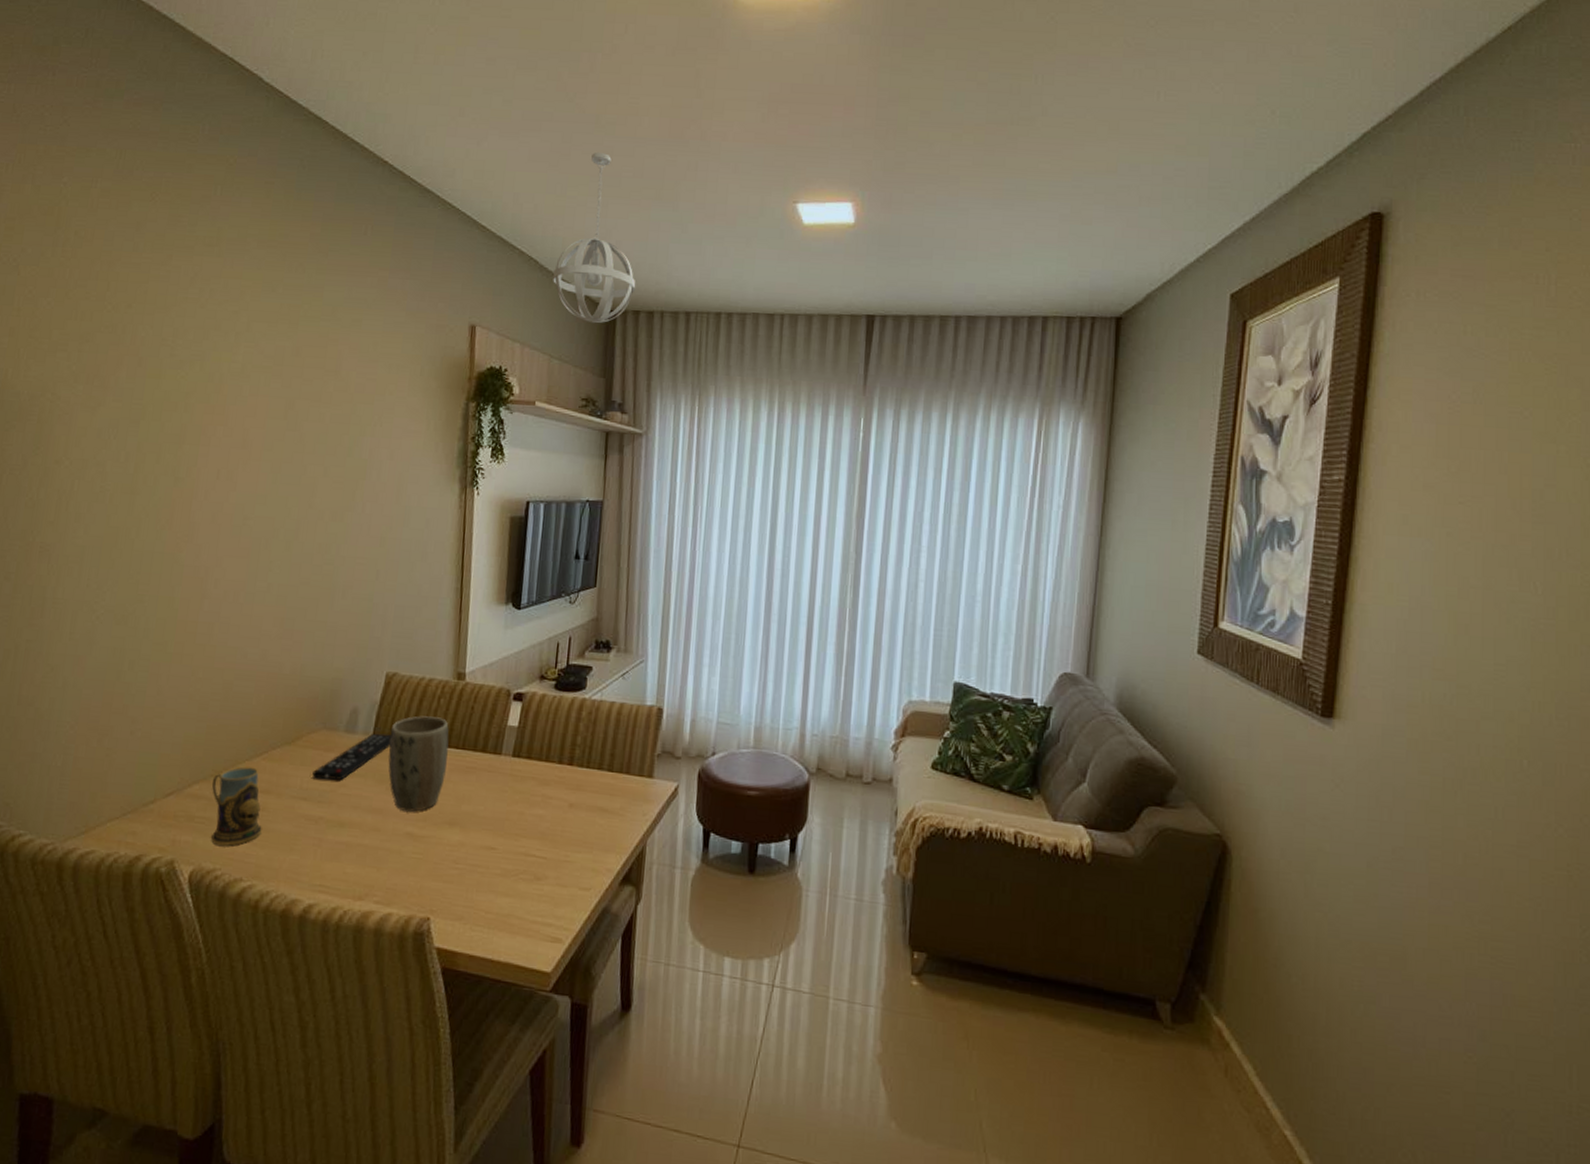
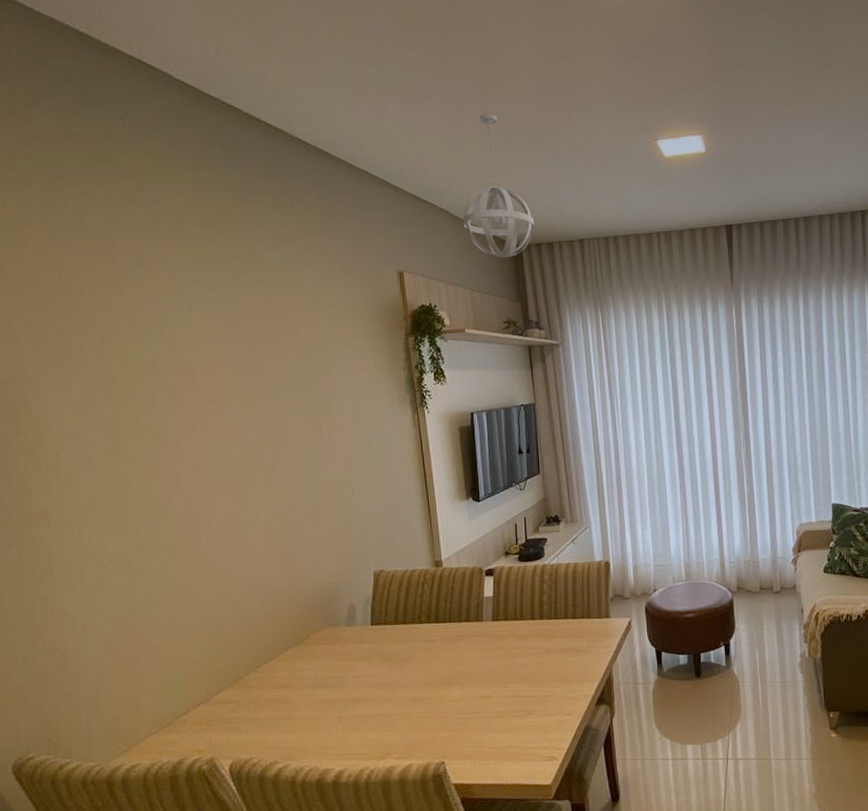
mug: present [211,766,262,846] -> none [236,669,288,738]
remote control: present [312,733,391,780] -> none [324,621,387,669]
plant pot: present [388,716,449,812] -> none [385,600,439,681]

